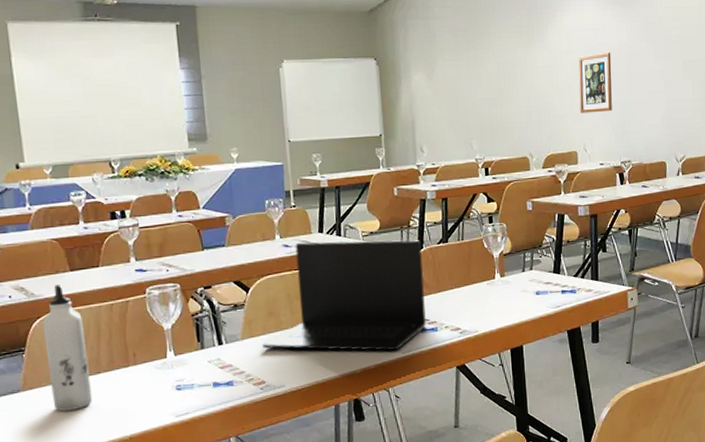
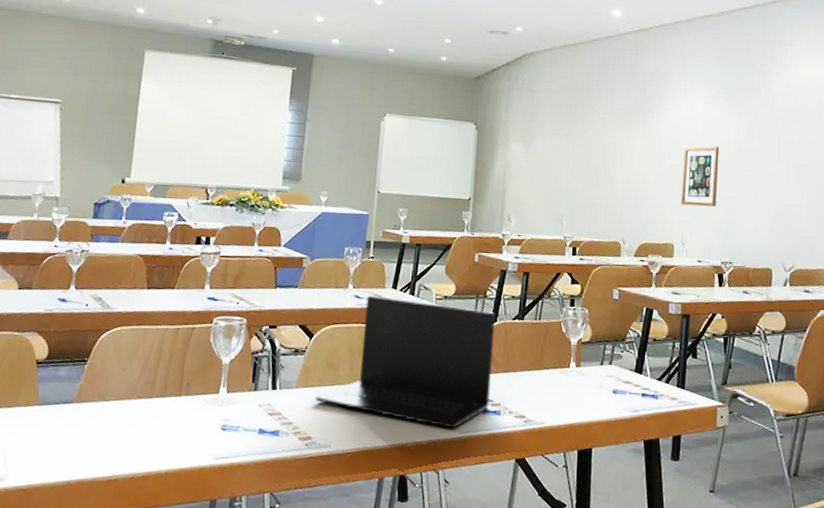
water bottle: present [42,285,92,411] -> none [100,300,148,433]

